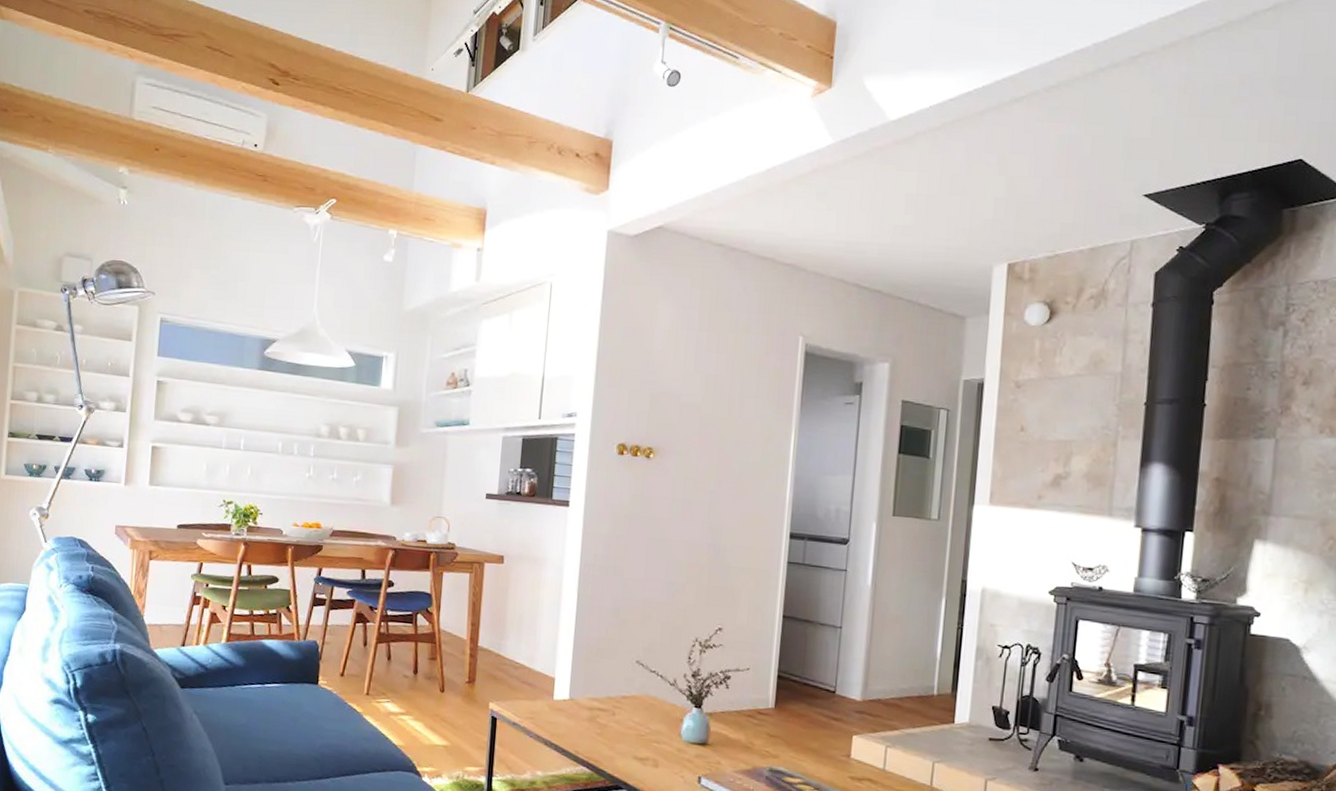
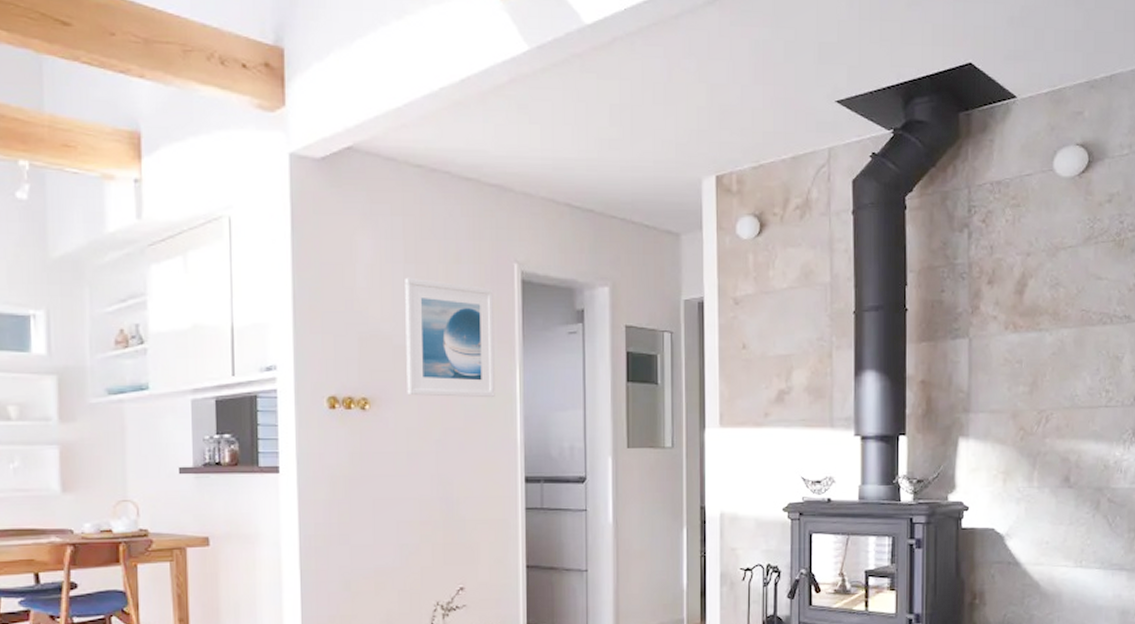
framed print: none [688,343,778,458] -> present [405,277,495,398]

